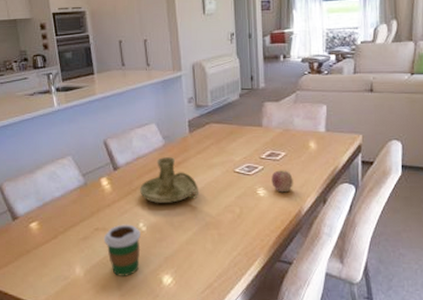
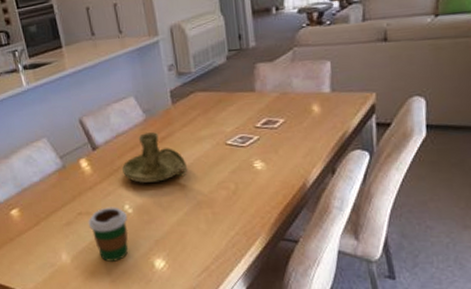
apple: present [271,170,293,193] -> none [269,139,295,164]

